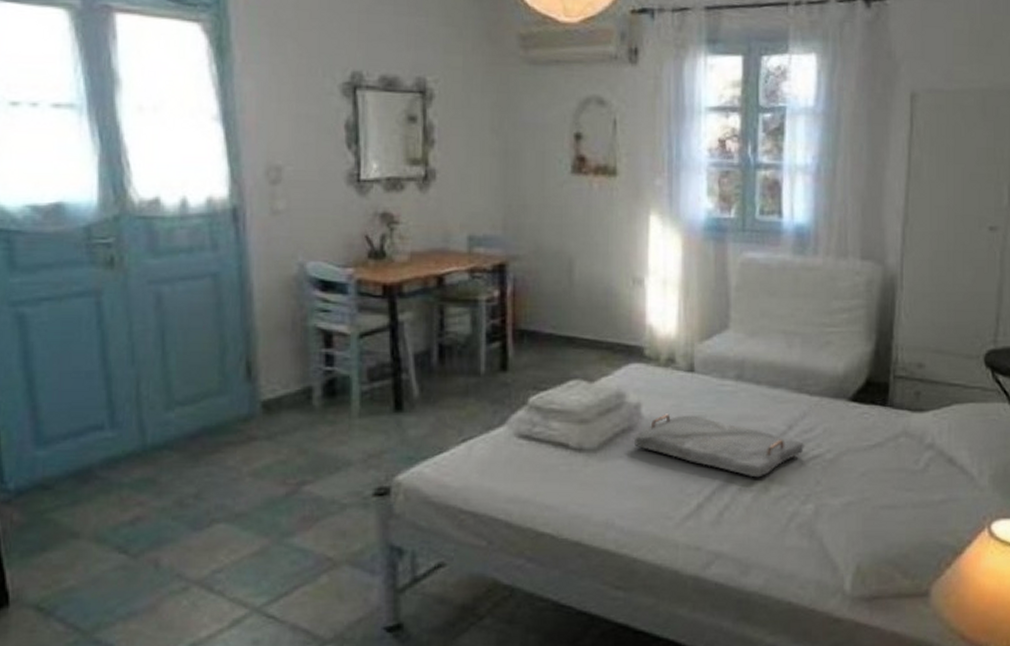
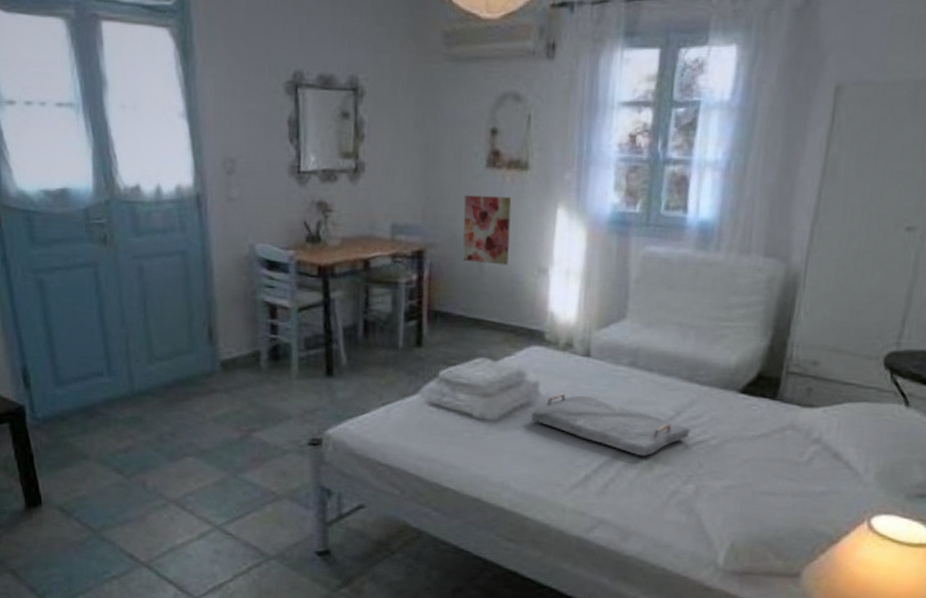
wall art: none [549,202,601,277] -> present [462,194,512,265]

